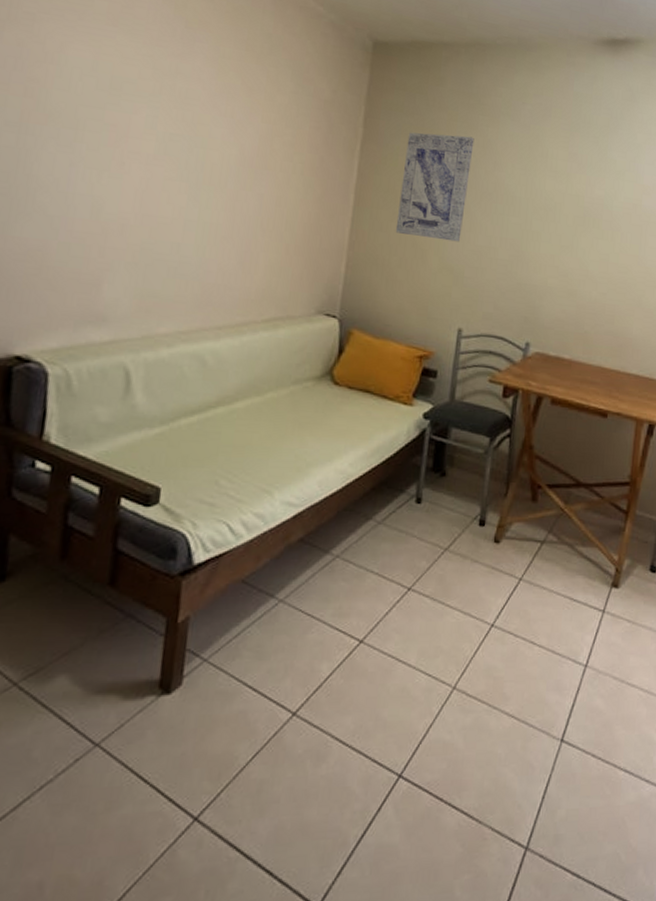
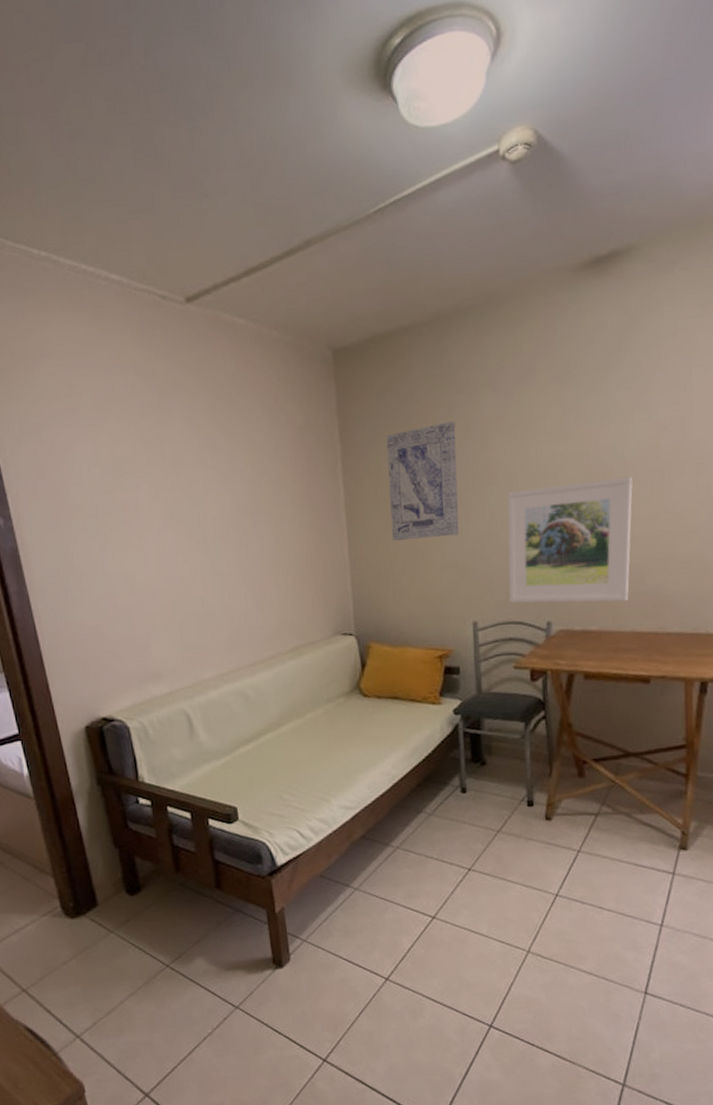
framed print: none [495,214,617,337] -> present [507,476,633,603]

